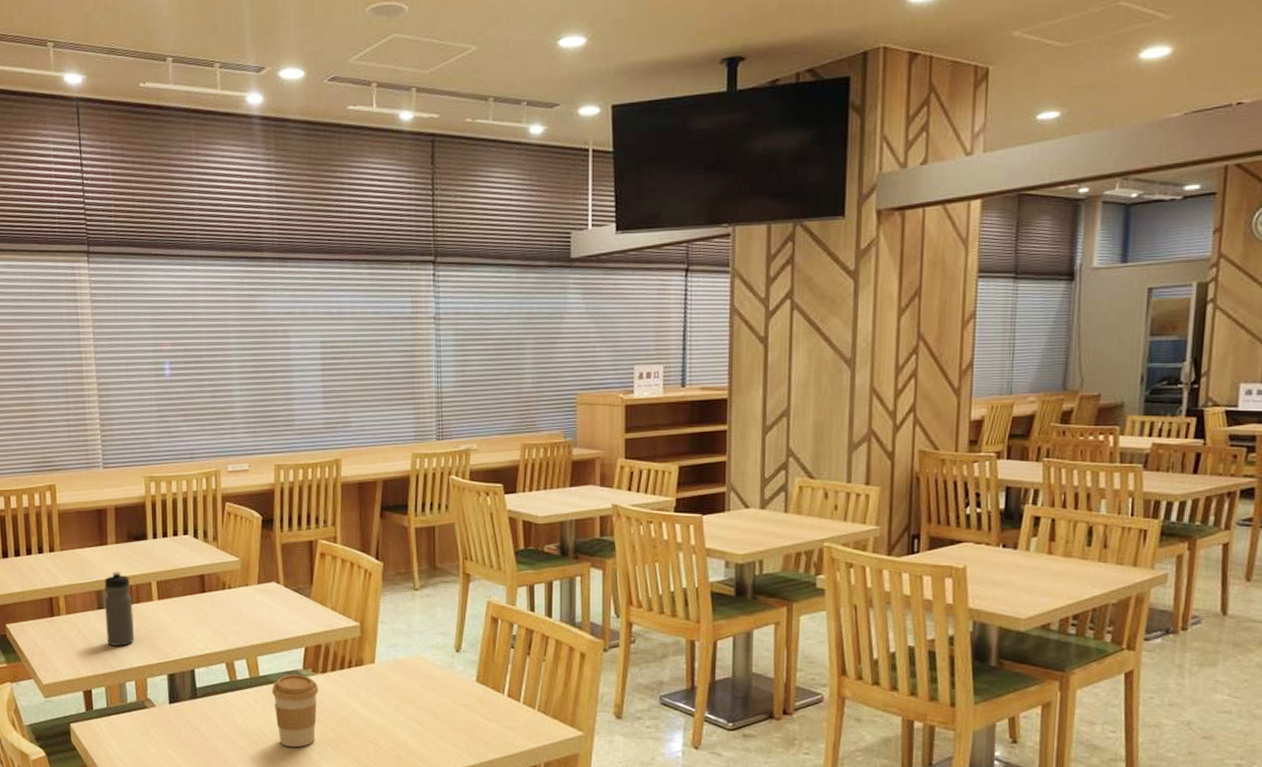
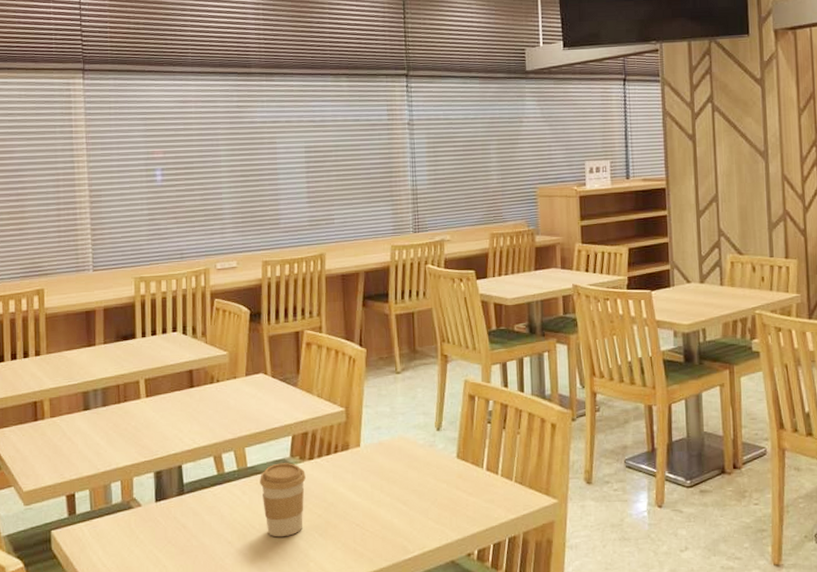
water bottle: present [104,572,135,646] -> none [90,372,122,447]

